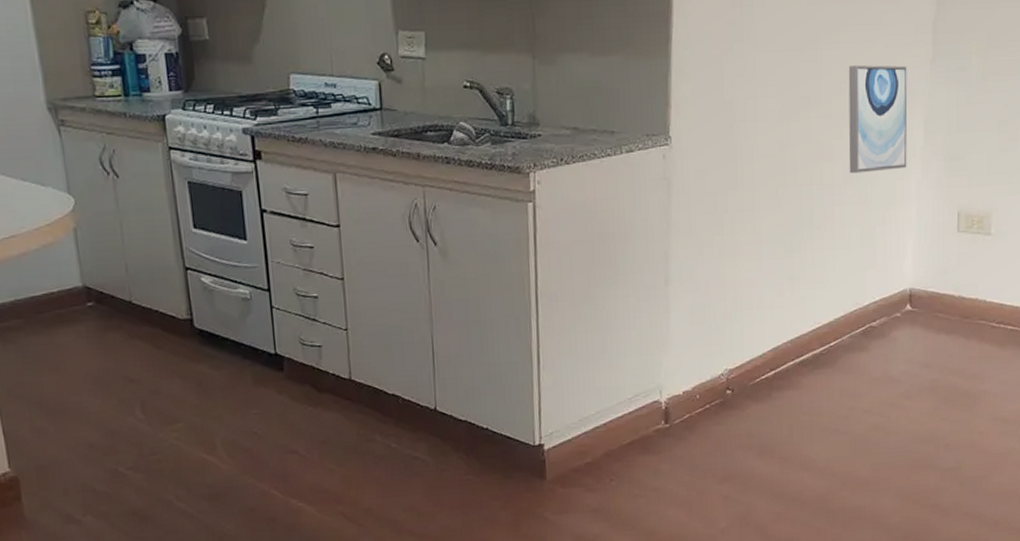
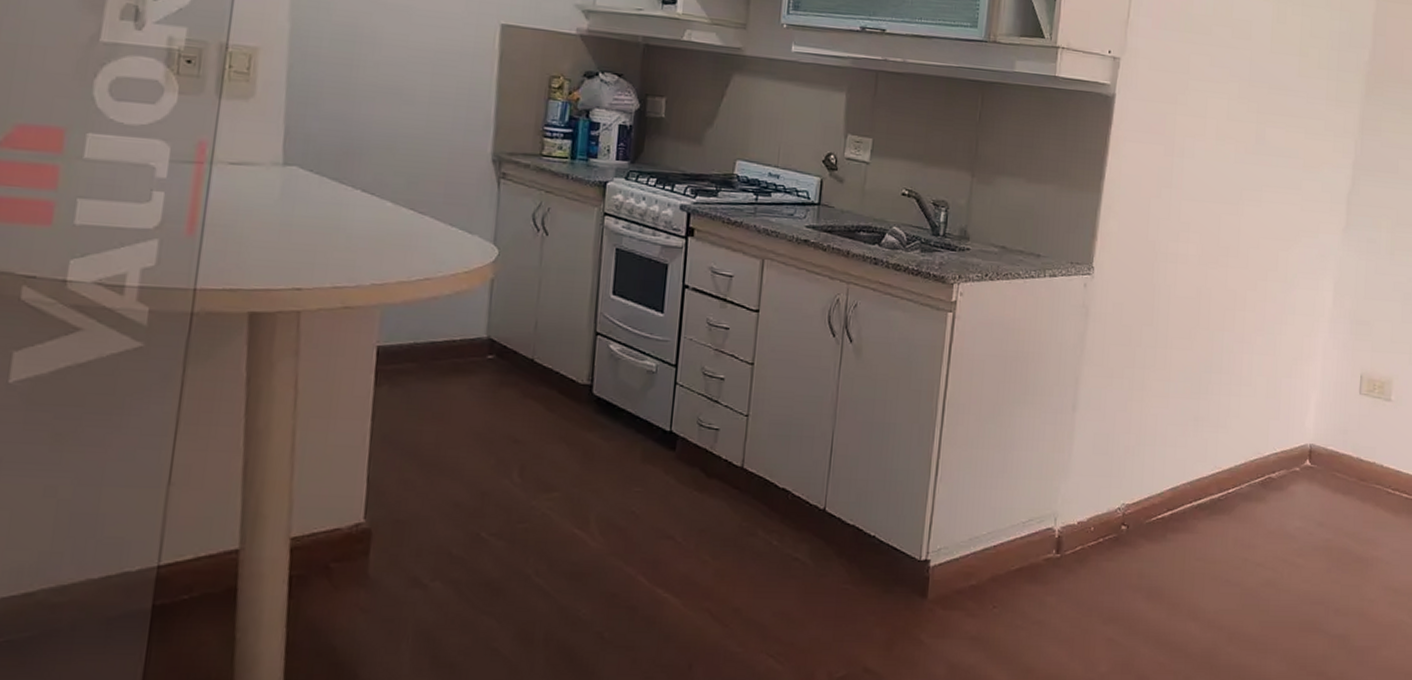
wall art: present [848,64,908,174] -> none [1260,223,1321,327]

